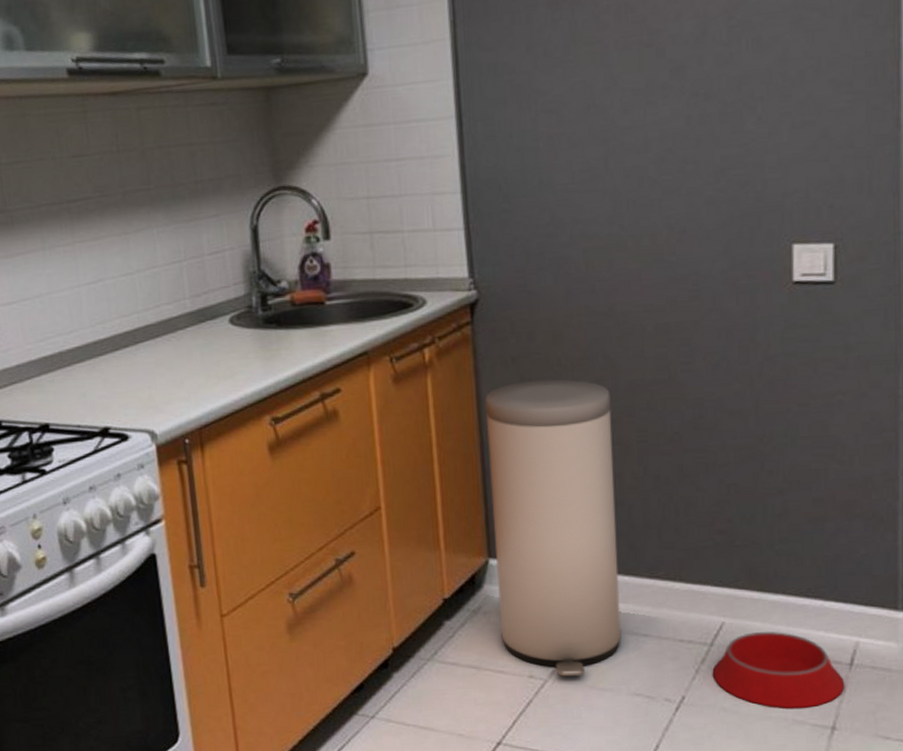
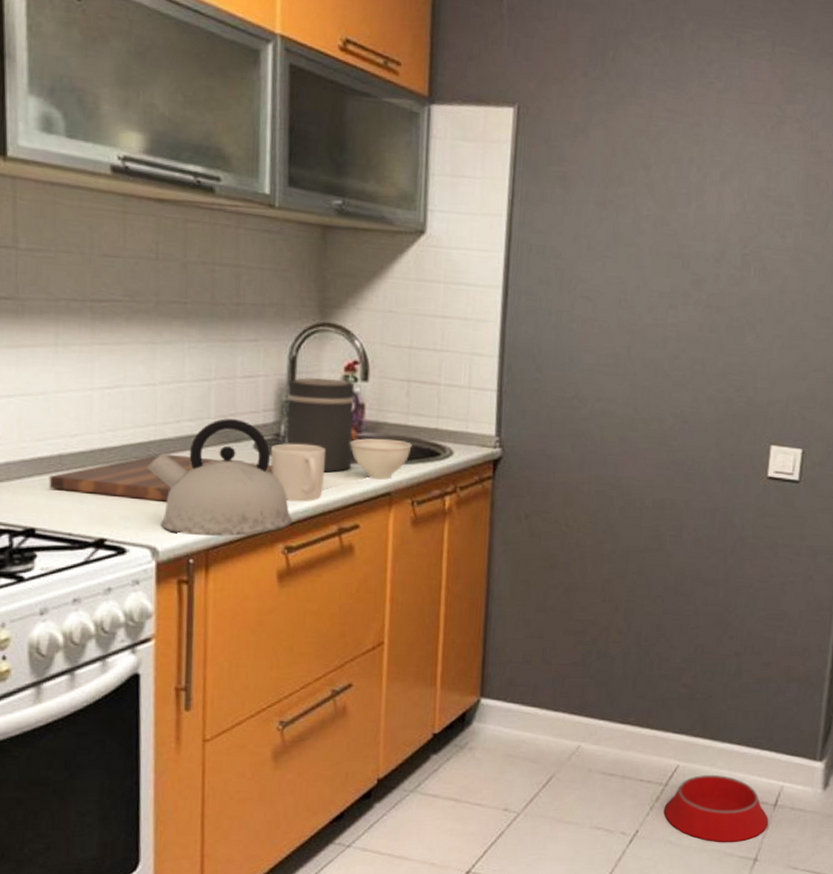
cutting board: none [54,337,251,386] -> present [49,453,273,502]
kettle: none [136,296,276,416] -> present [147,418,293,537]
mug: none [246,311,301,372] -> present [270,443,325,502]
cylinder: none [252,242,325,339] -> present [286,377,354,473]
bowl: none [319,295,383,340] -> present [349,438,412,480]
pedal bin: present [485,379,621,677] -> none [483,537,608,810]

